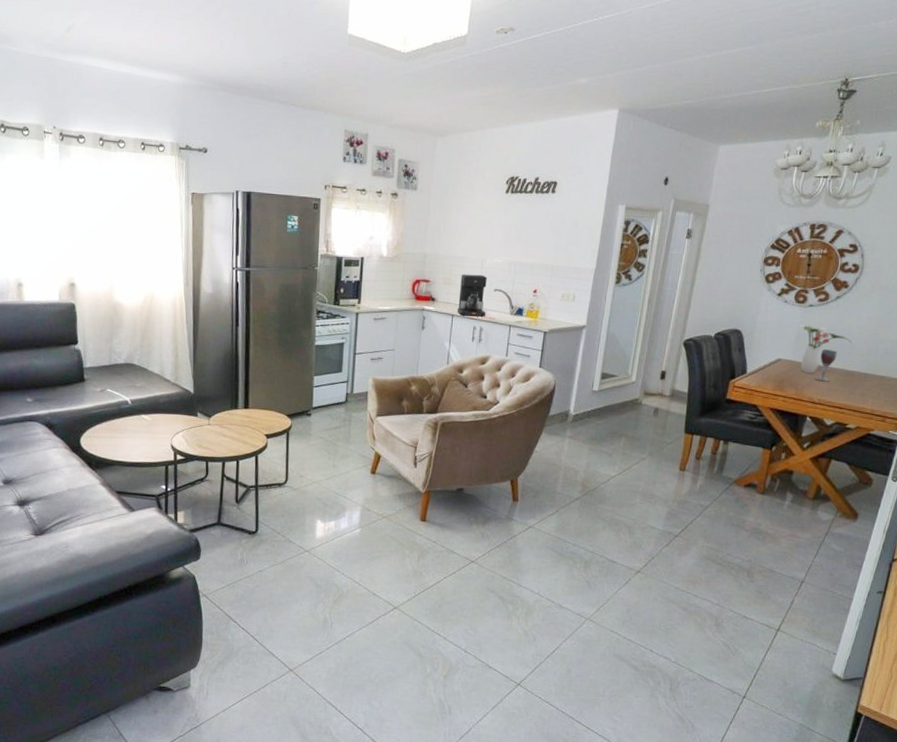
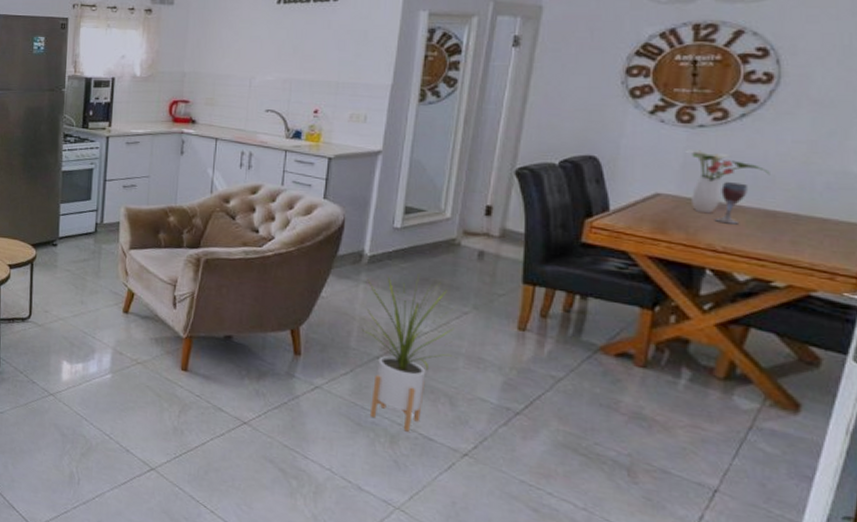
coffee maker: present [457,274,487,317] -> none [221,93,257,141]
house plant: none [565,429,635,557] -> present [361,274,457,432]

